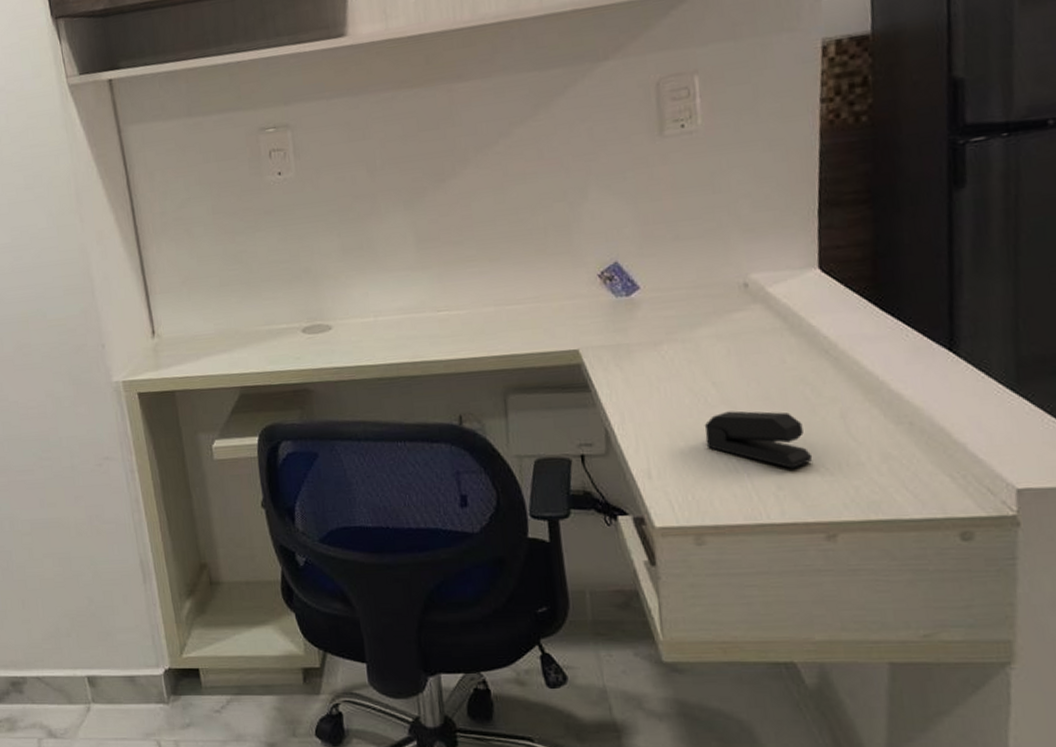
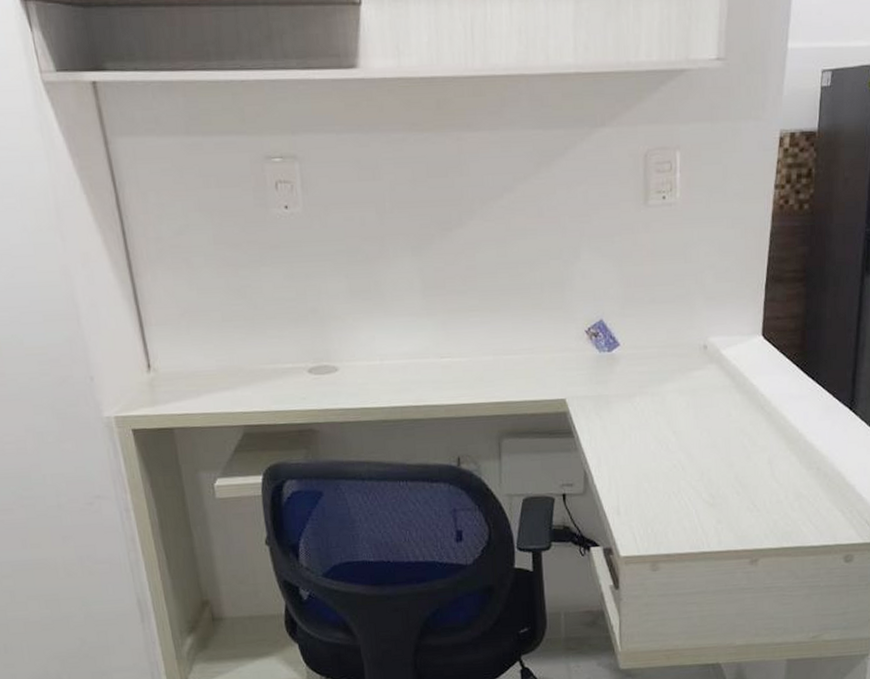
stapler: present [704,411,812,469] -> none [664,456,744,506]

